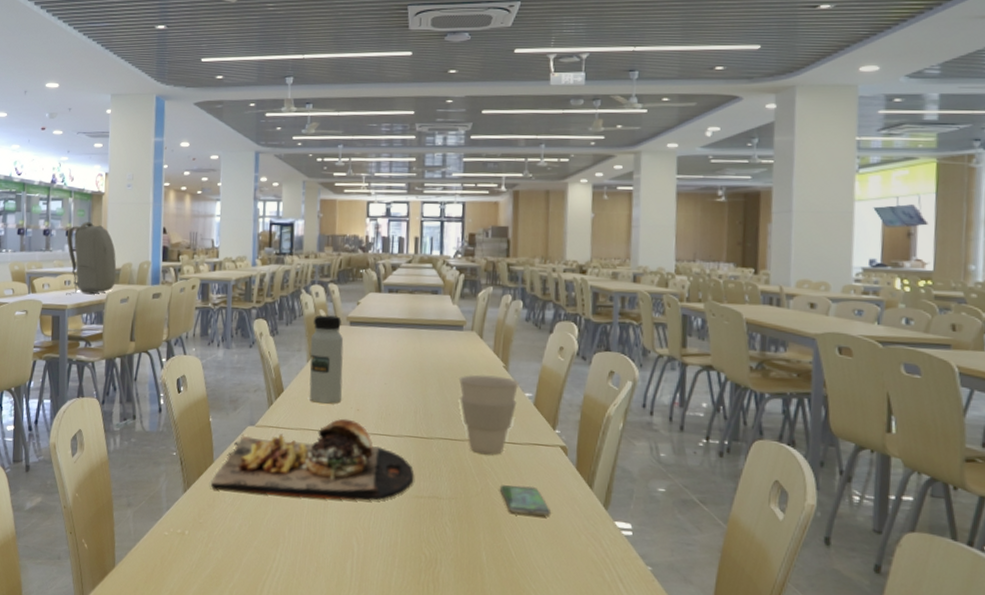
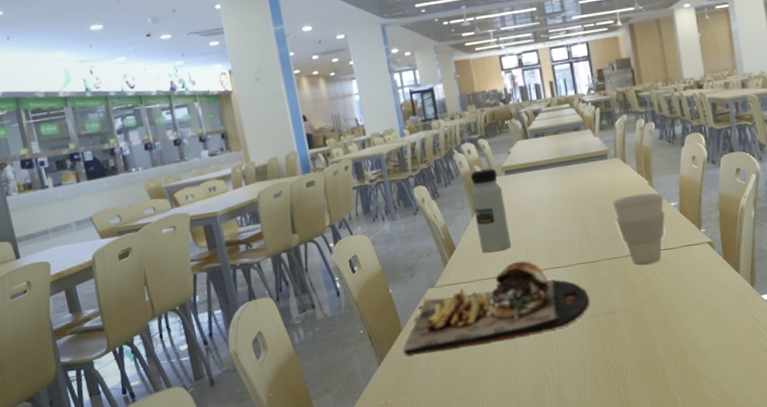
backpack: present [66,222,117,295] -> none [201,123,264,201]
smartphone: present [499,485,550,516] -> none [663,282,709,310]

